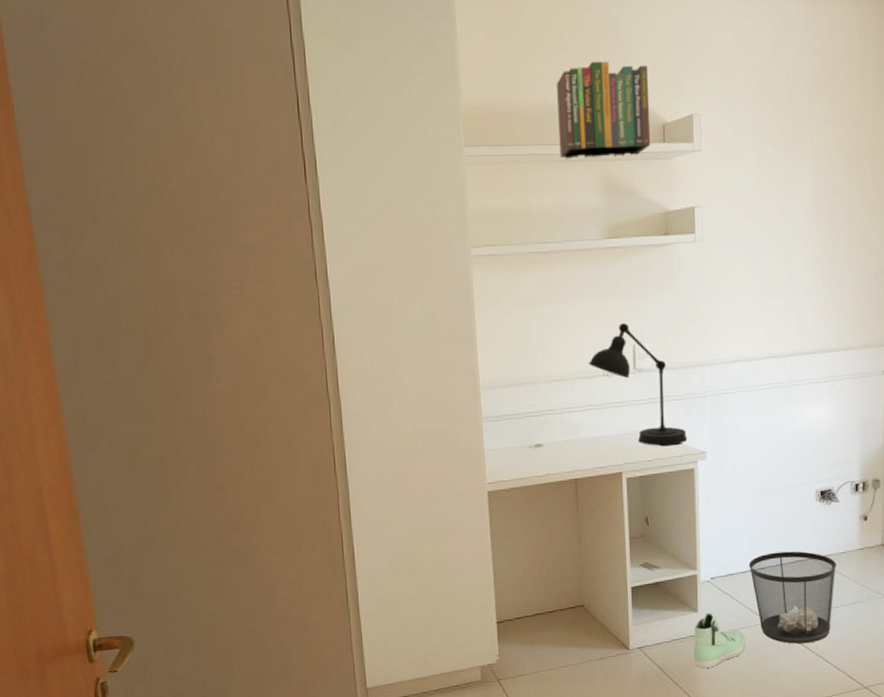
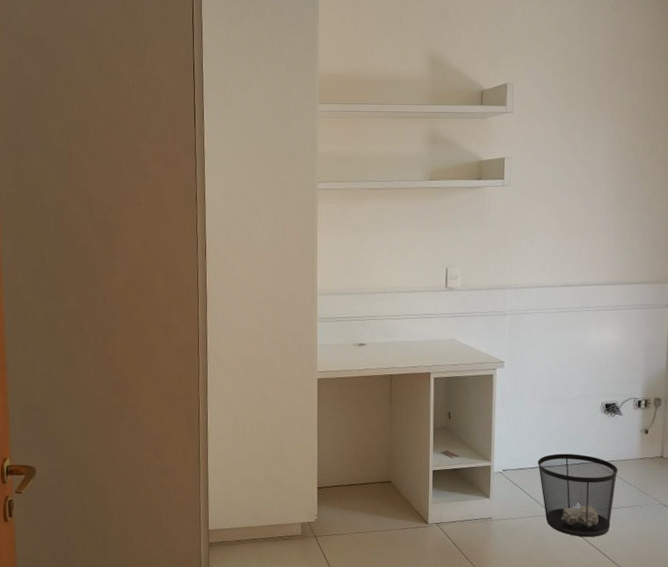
books: present [556,61,651,159] -> none [394,40,471,116]
desk lamp: present [589,323,688,446] -> none [408,249,489,353]
sneaker: present [693,612,746,669] -> none [484,499,531,548]

